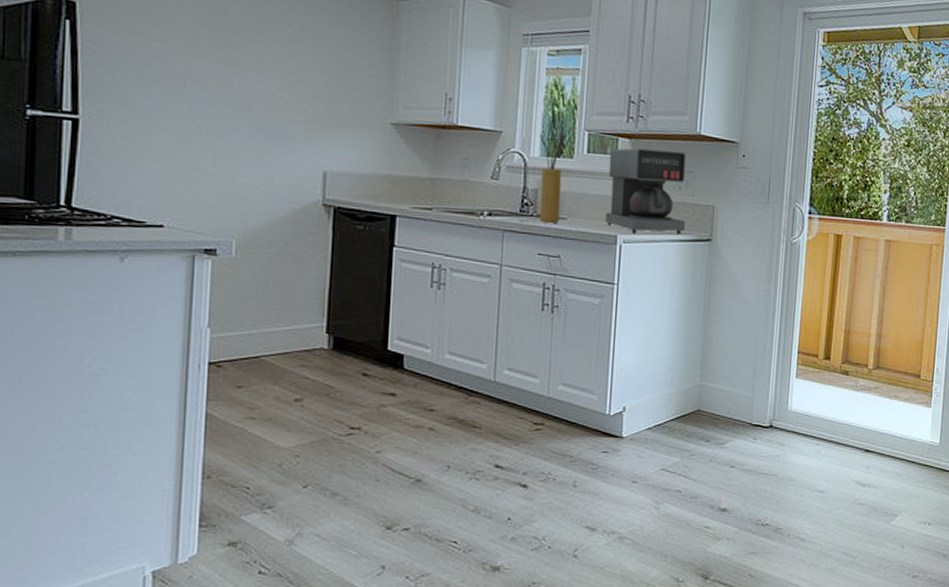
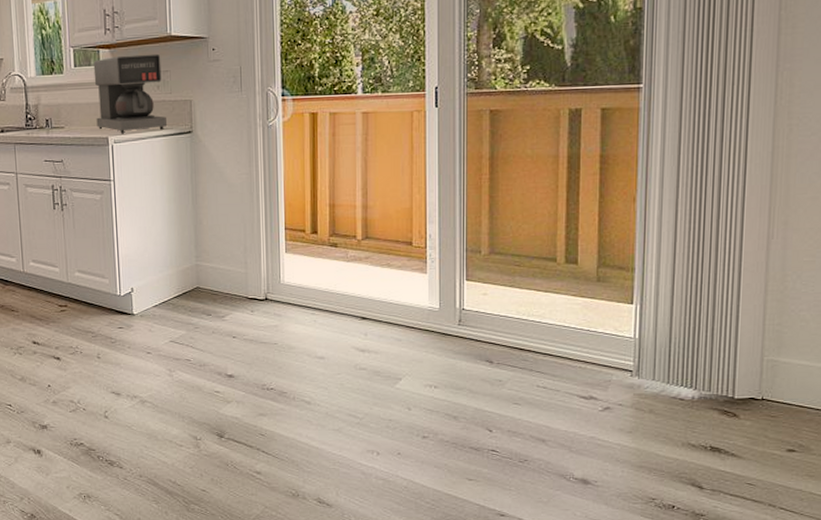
vase: present [539,122,575,224] -> none [34,42,62,134]

